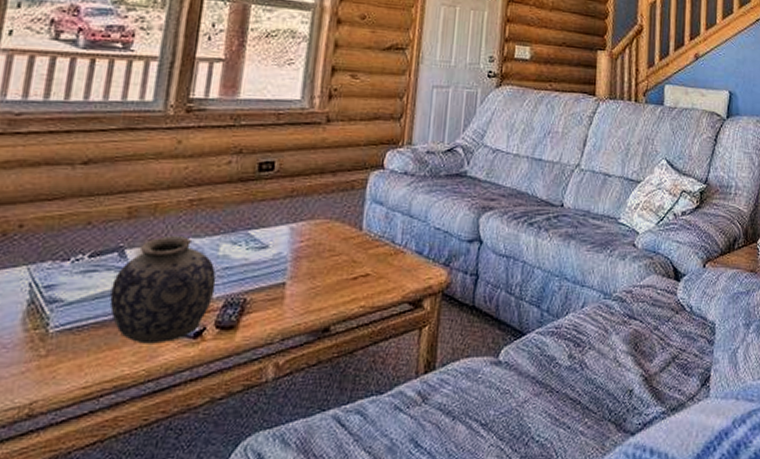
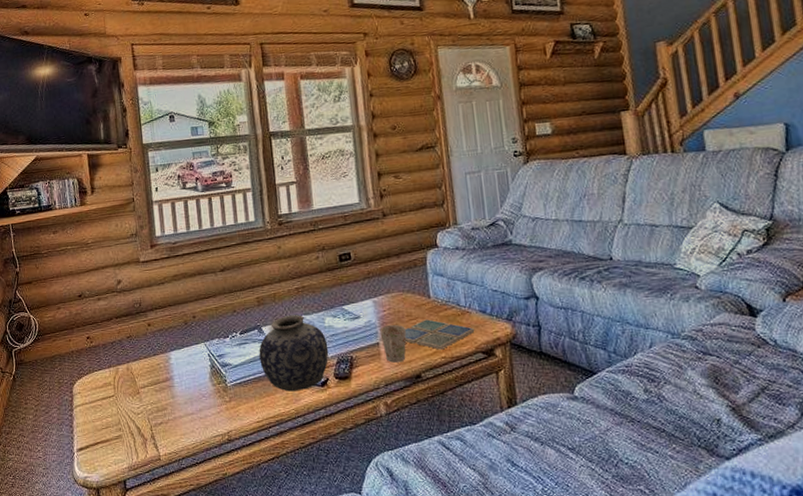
mug: none [289,261,324,310] -> present [379,325,407,363]
drink coaster: none [318,257,406,297] -> present [404,319,475,350]

